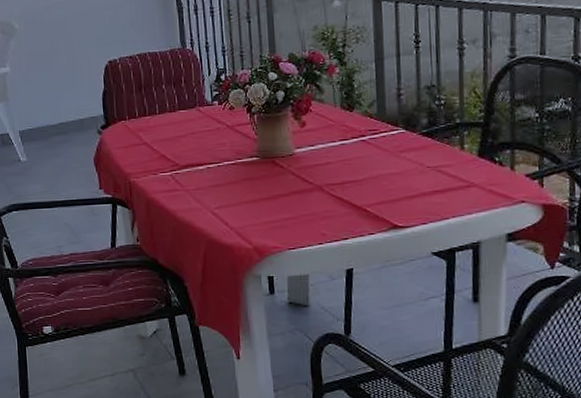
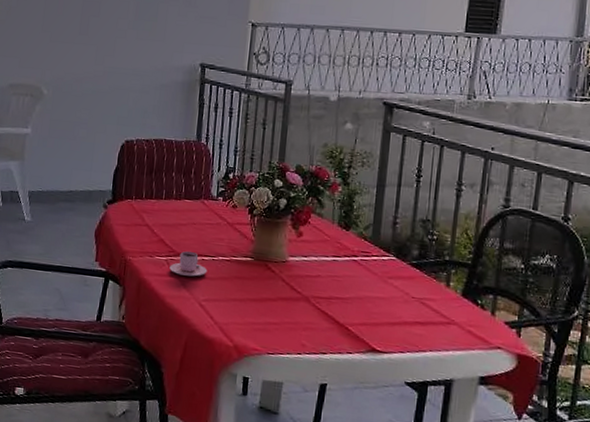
teacup: none [175,161,215,188] -> present [169,251,208,277]

